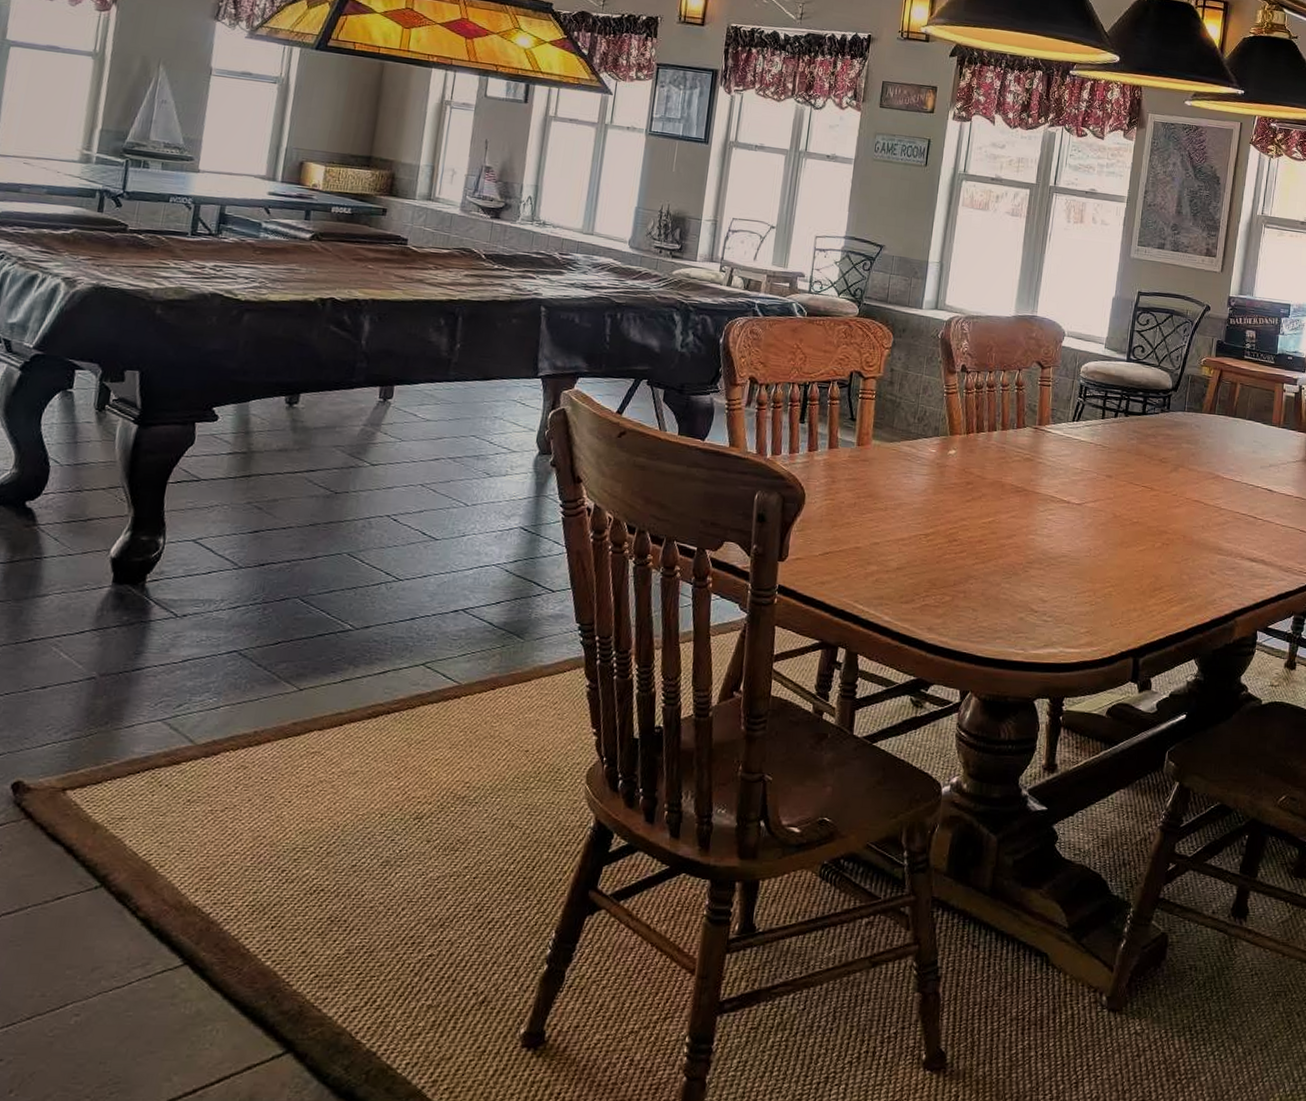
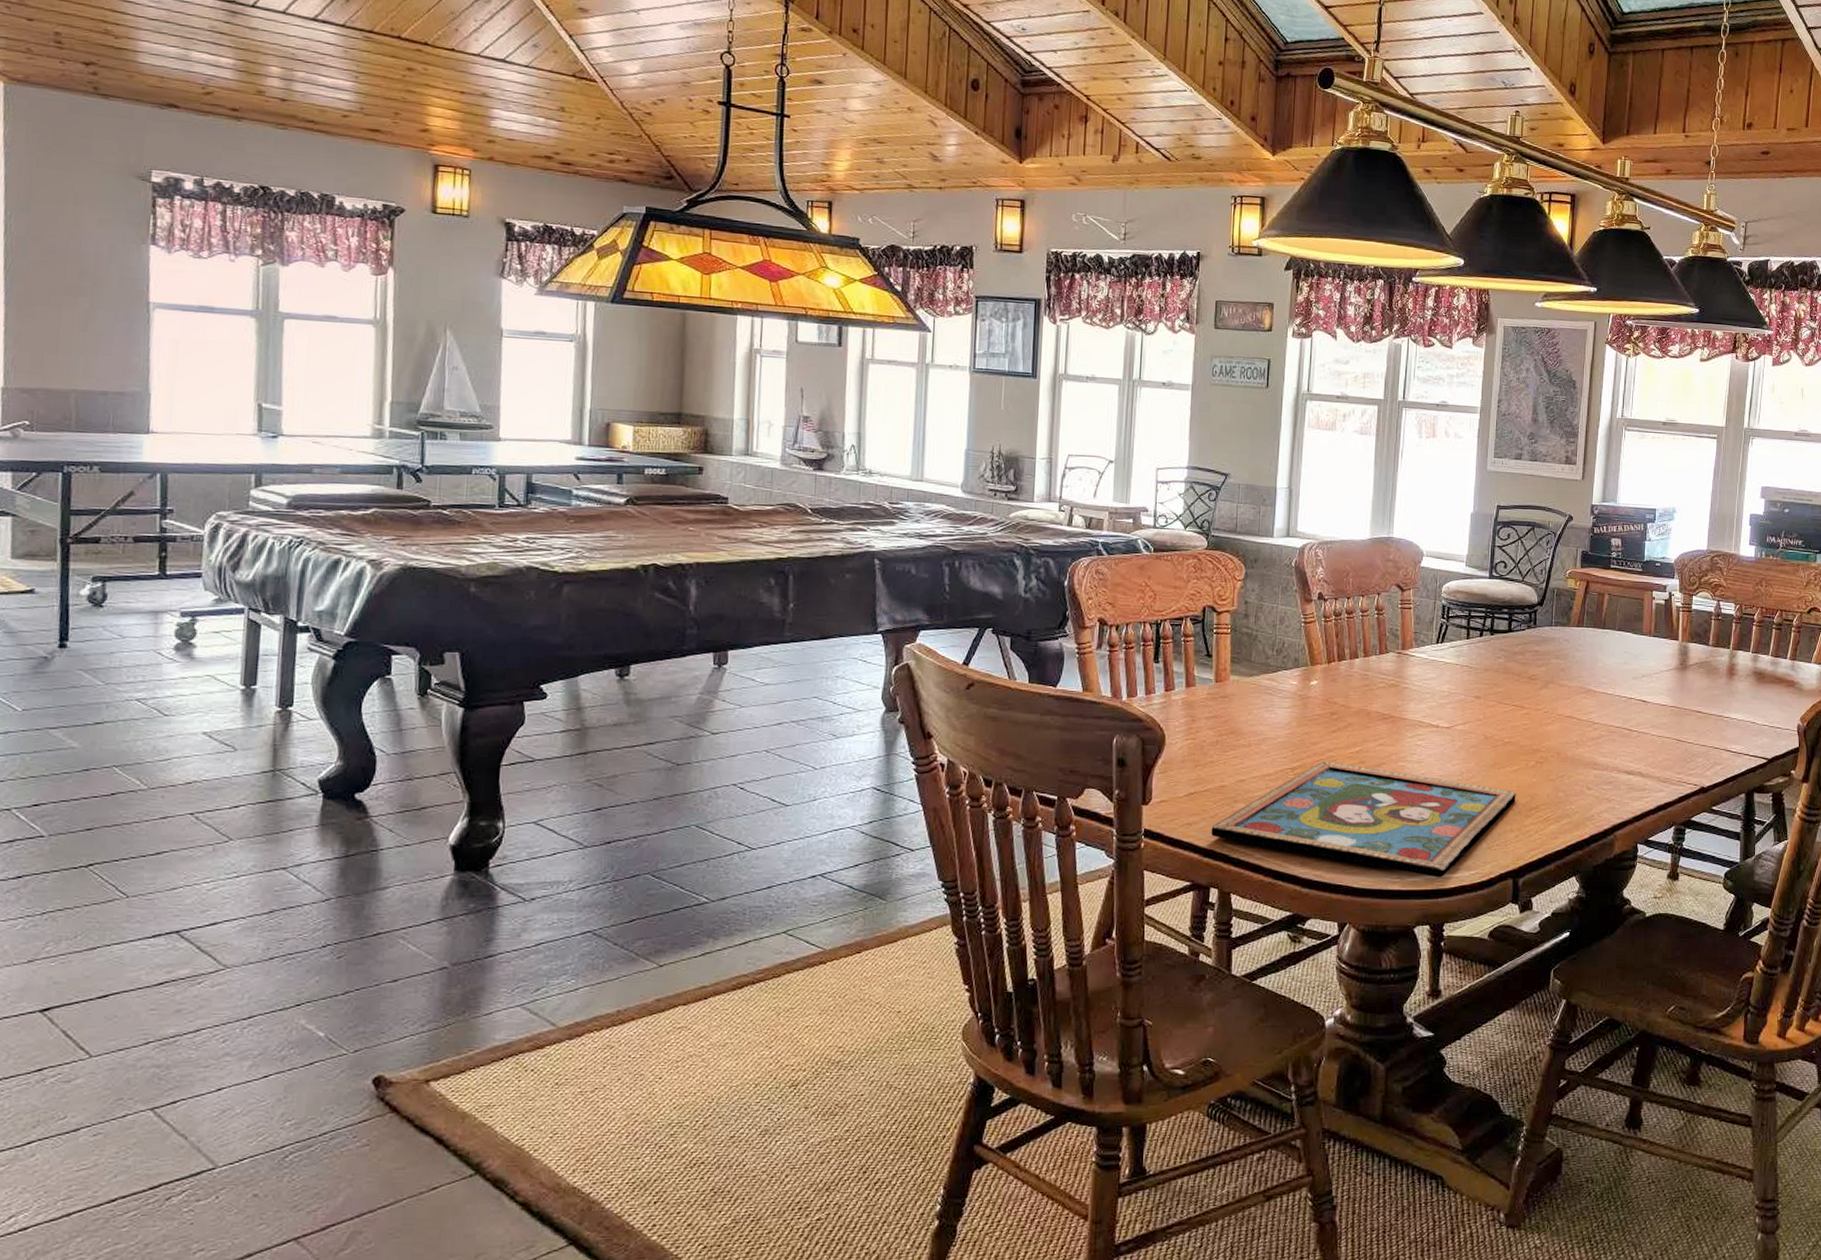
framed painting: none [843,529,1141,652] -> present [1211,761,1516,878]

